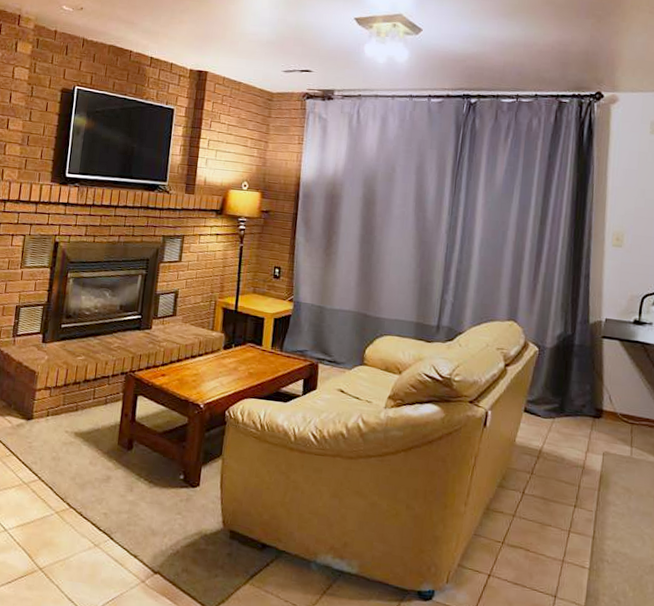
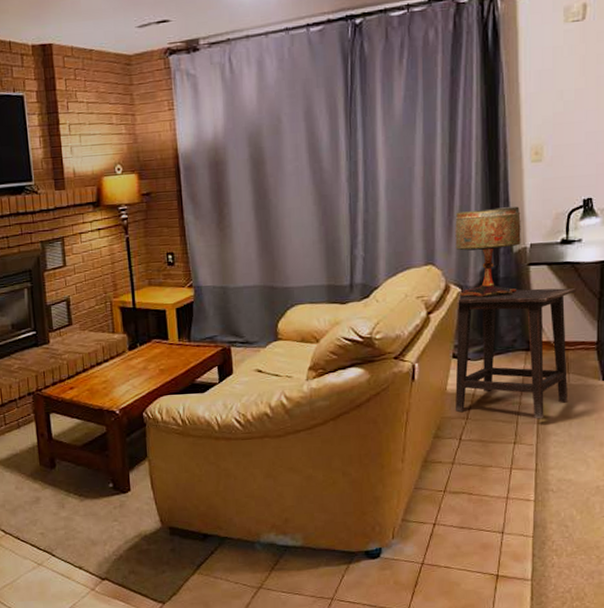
side table: none [522,354,645,487] -> present [455,287,577,419]
table lamp: none [536,278,599,363] -> present [455,206,521,297]

